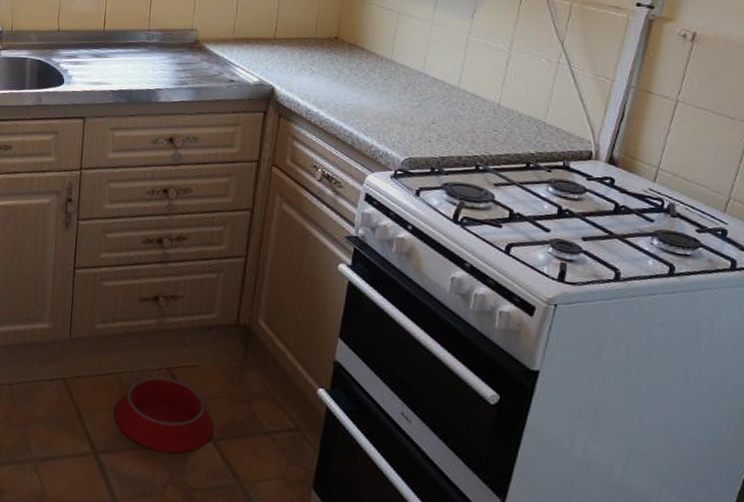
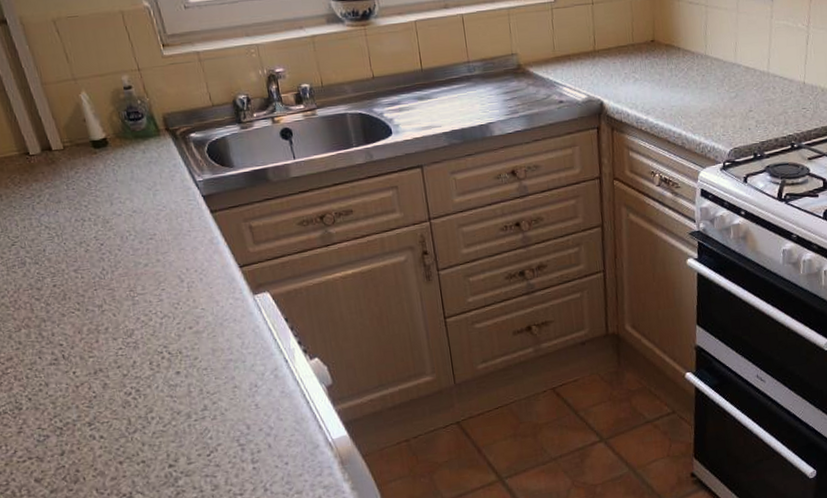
pet bowl: present [114,377,214,453] -> none [510,397,603,463]

